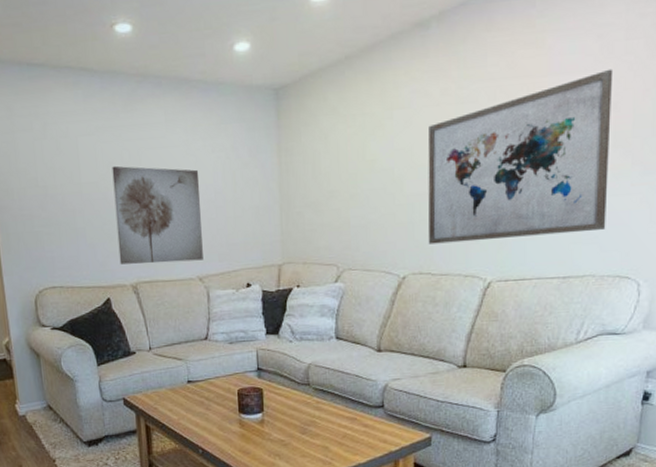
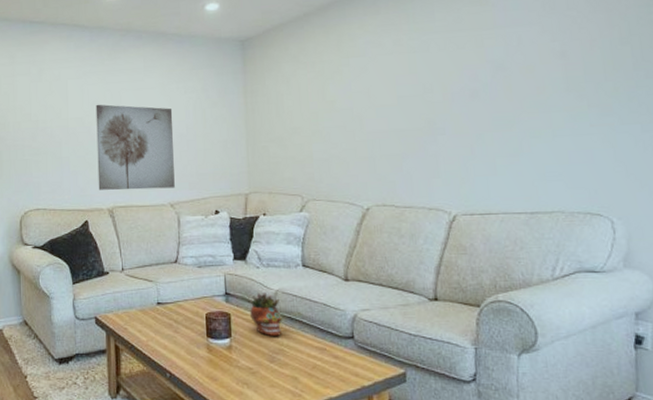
succulent planter: none [282,365,315,409] -> present [250,291,283,336]
wall art: present [428,69,614,244] -> none [384,22,570,178]

